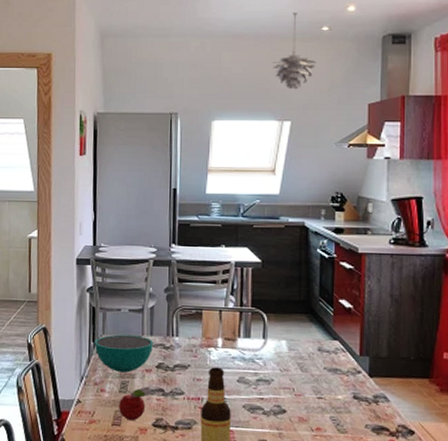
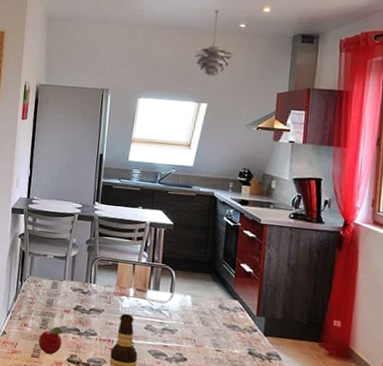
bowl: present [94,334,153,373] -> none [21,277,73,312]

